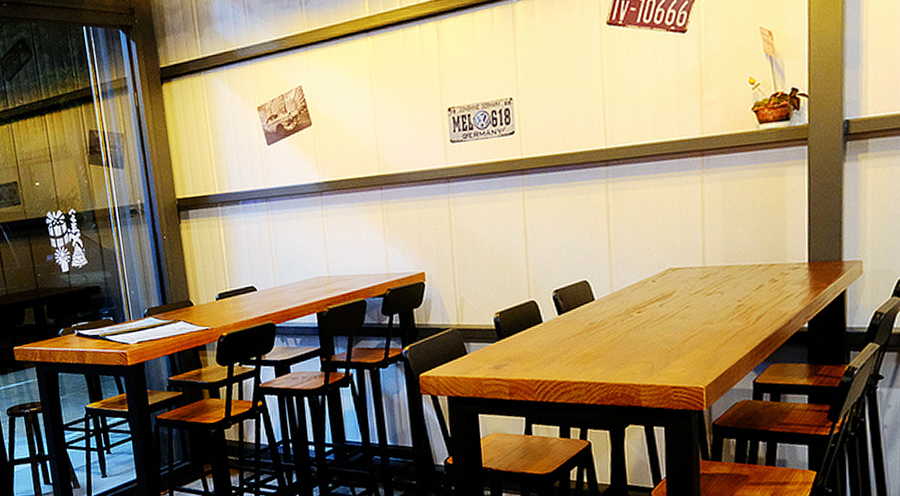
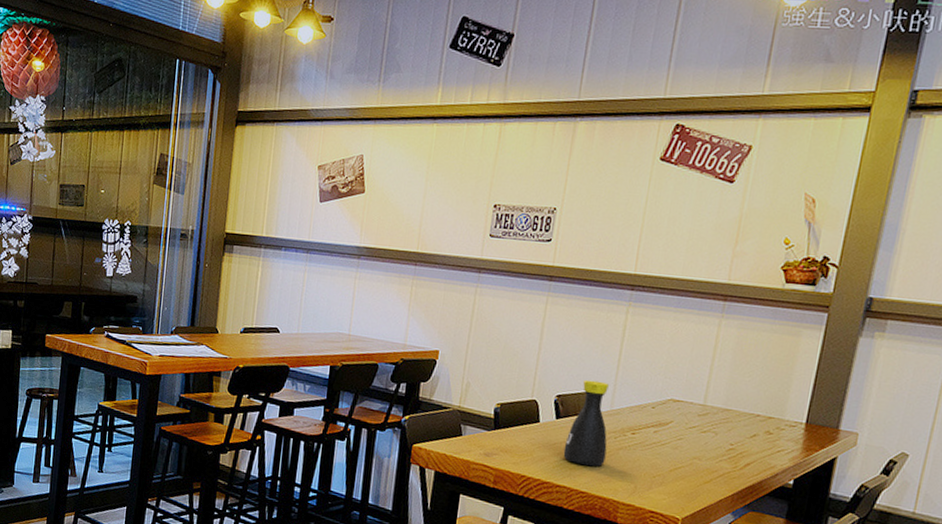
bottle: none [572,266,617,356] -> present [563,379,609,467]

